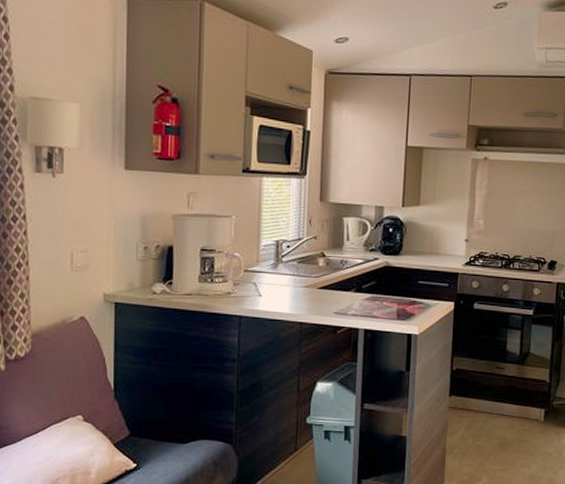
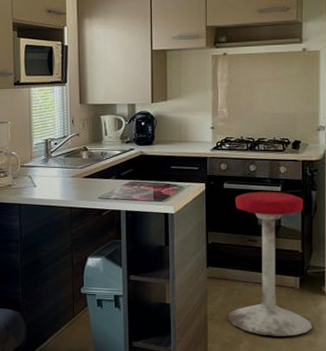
stool: none [467,314,555,473] -> present [227,191,312,336]

